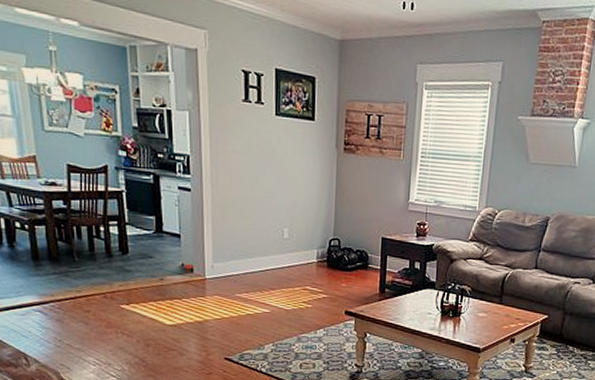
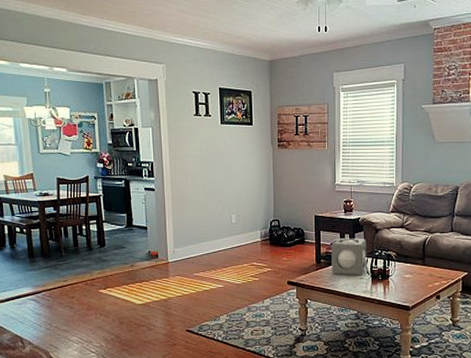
speaker: none [396,266,439,311] -> present [331,238,367,276]

